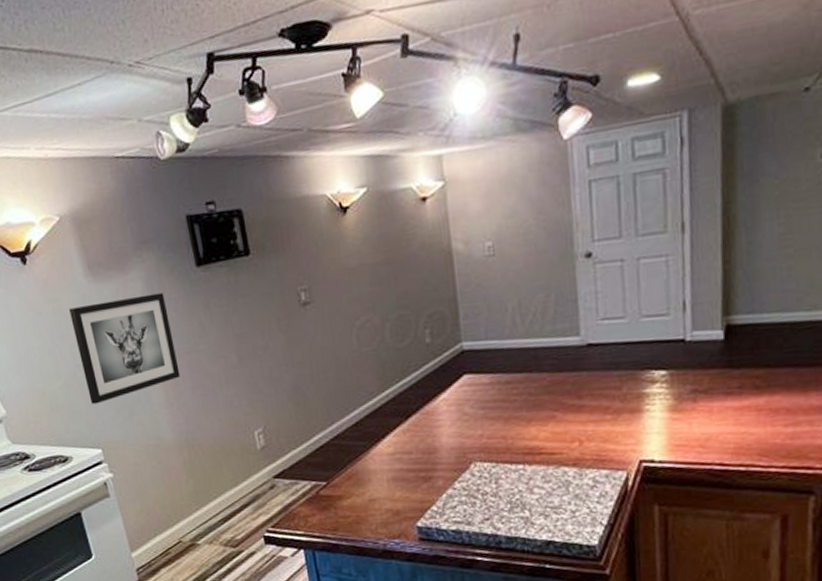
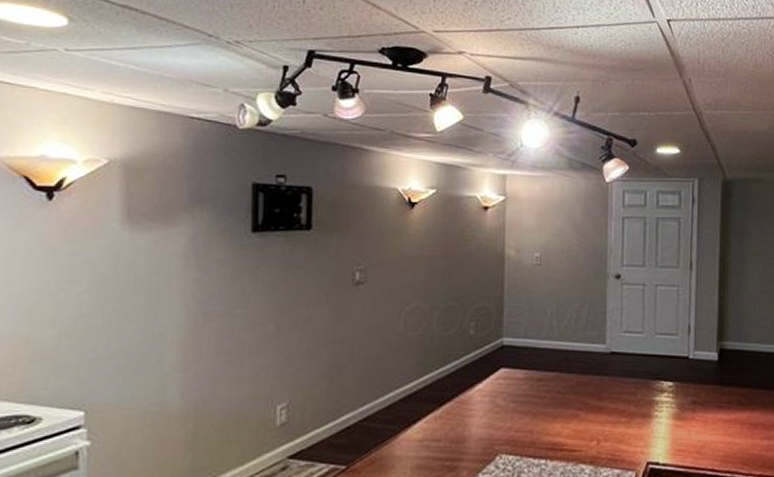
wall art: present [69,292,180,404] -> none [86,251,209,359]

